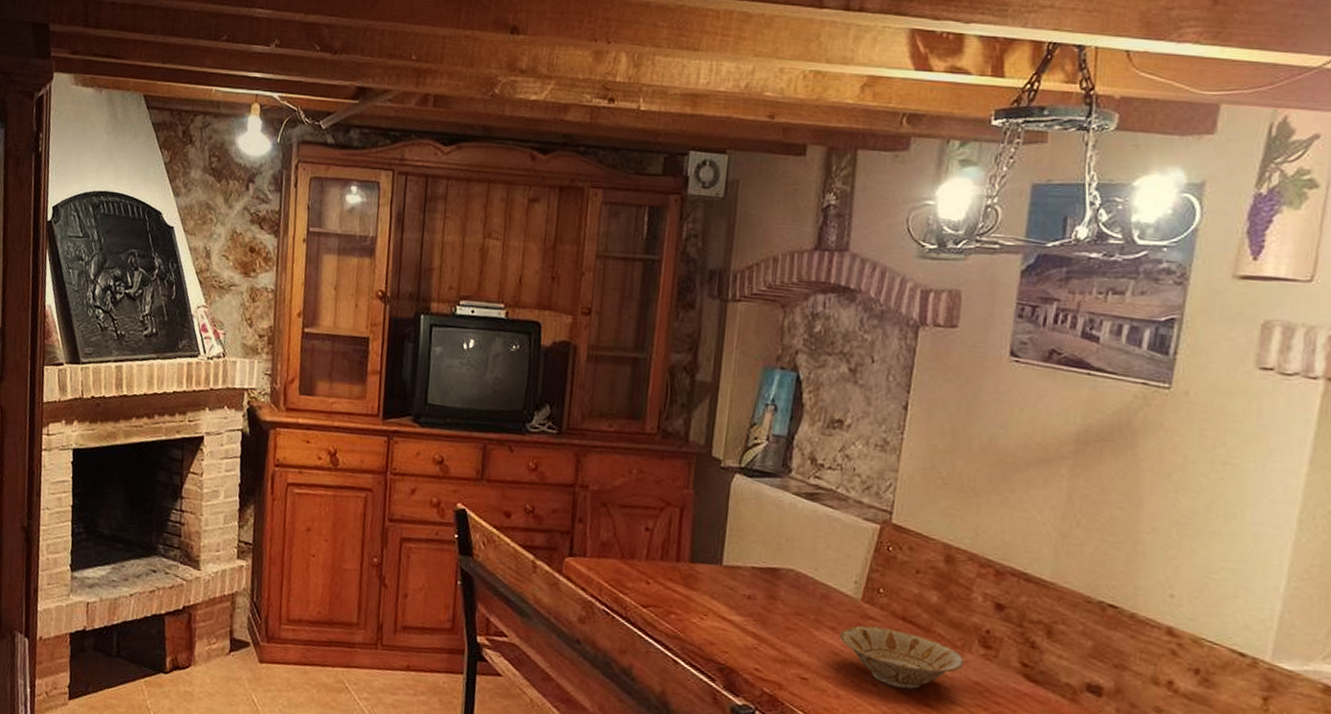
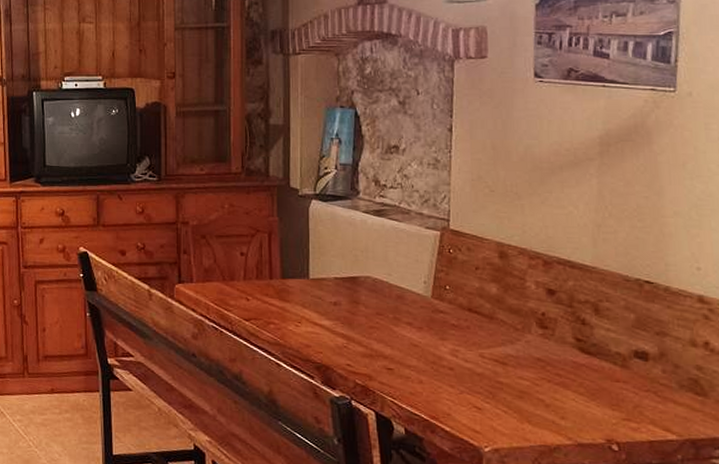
bowl: present [838,625,965,690] -> none [415,319,526,370]

